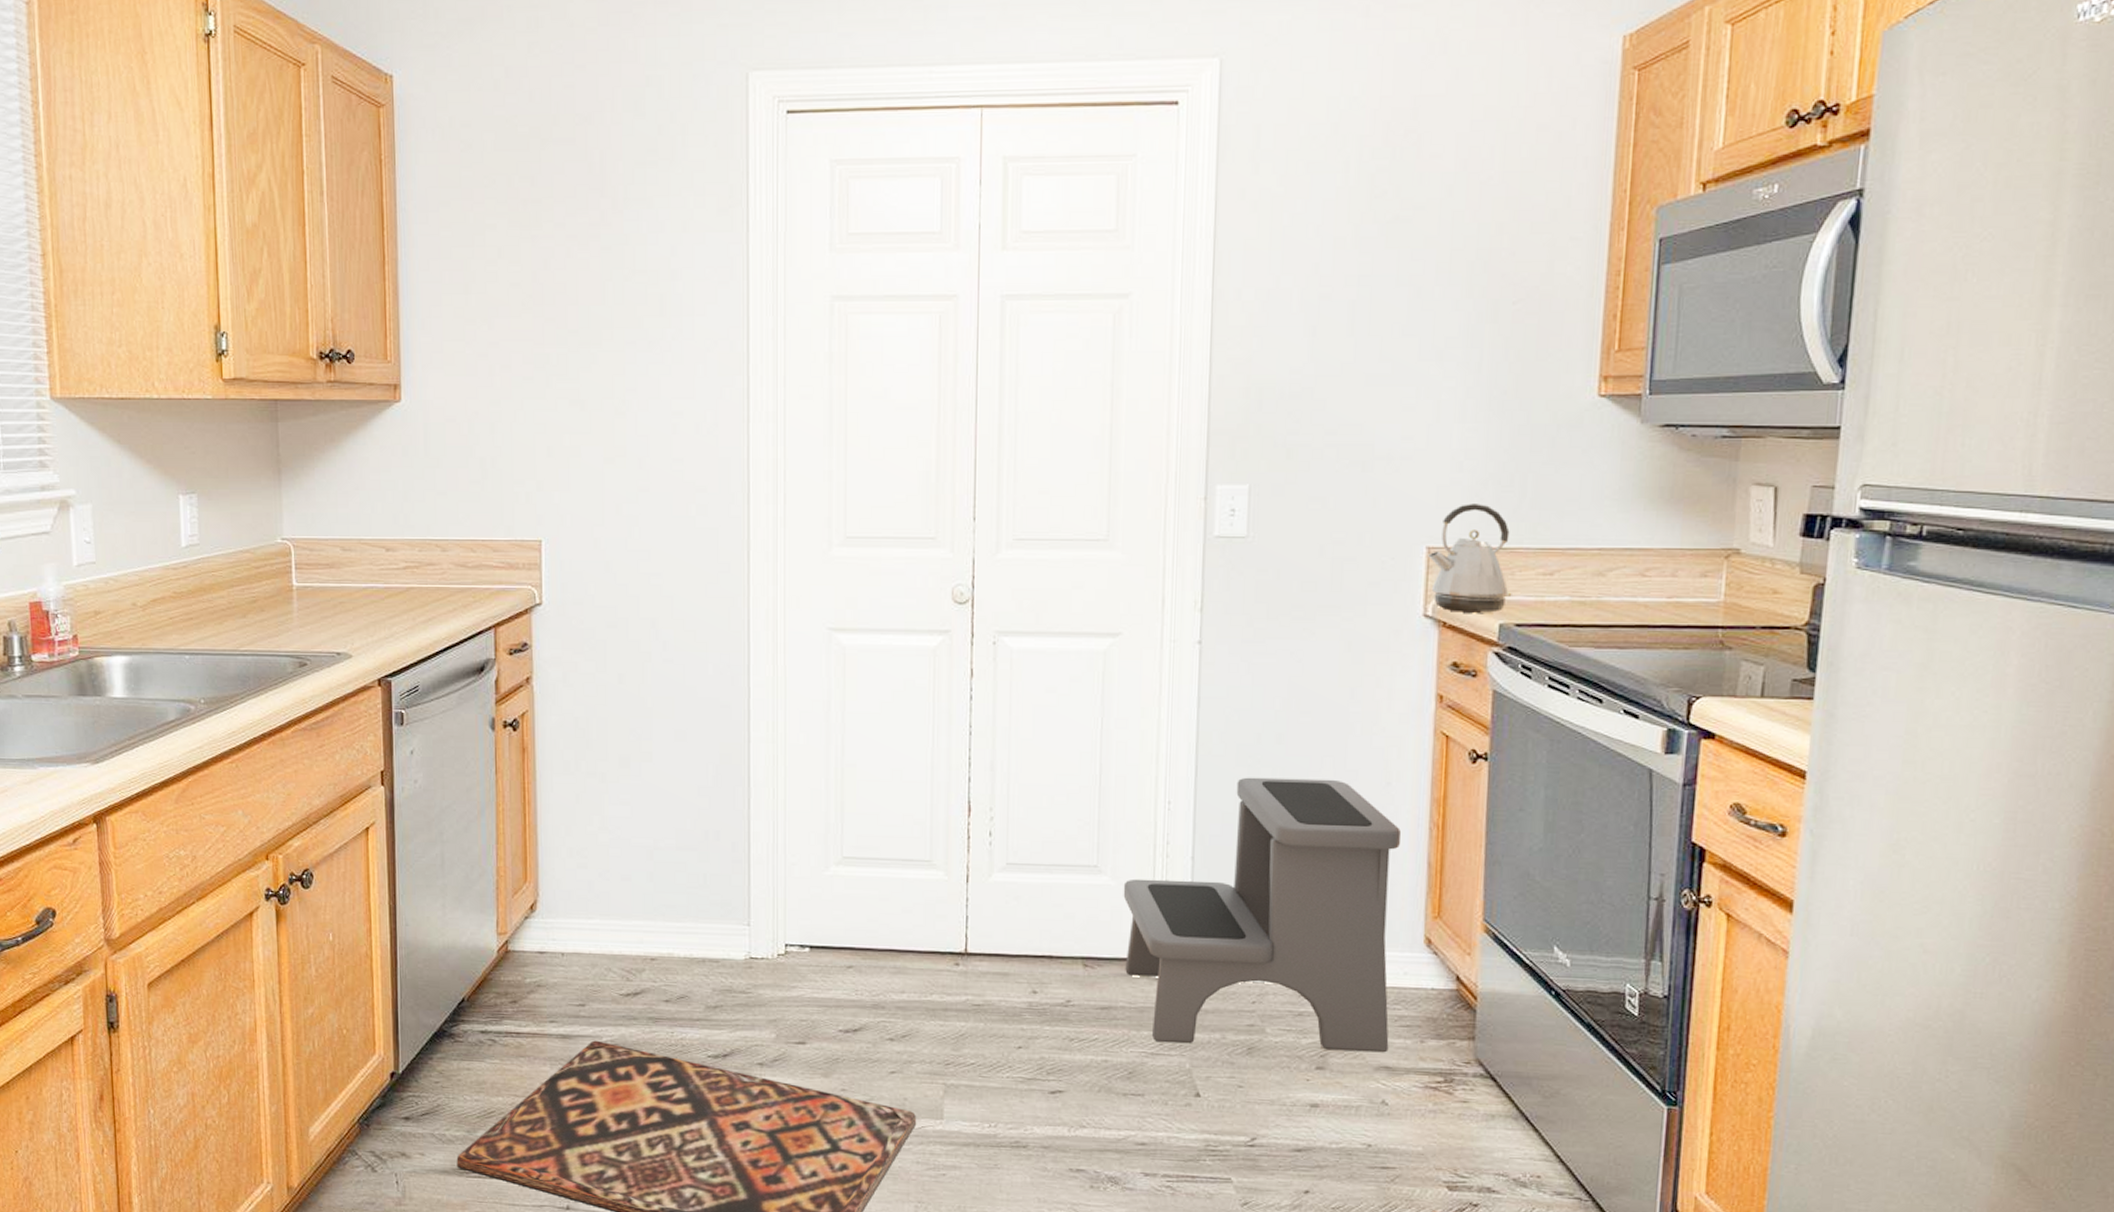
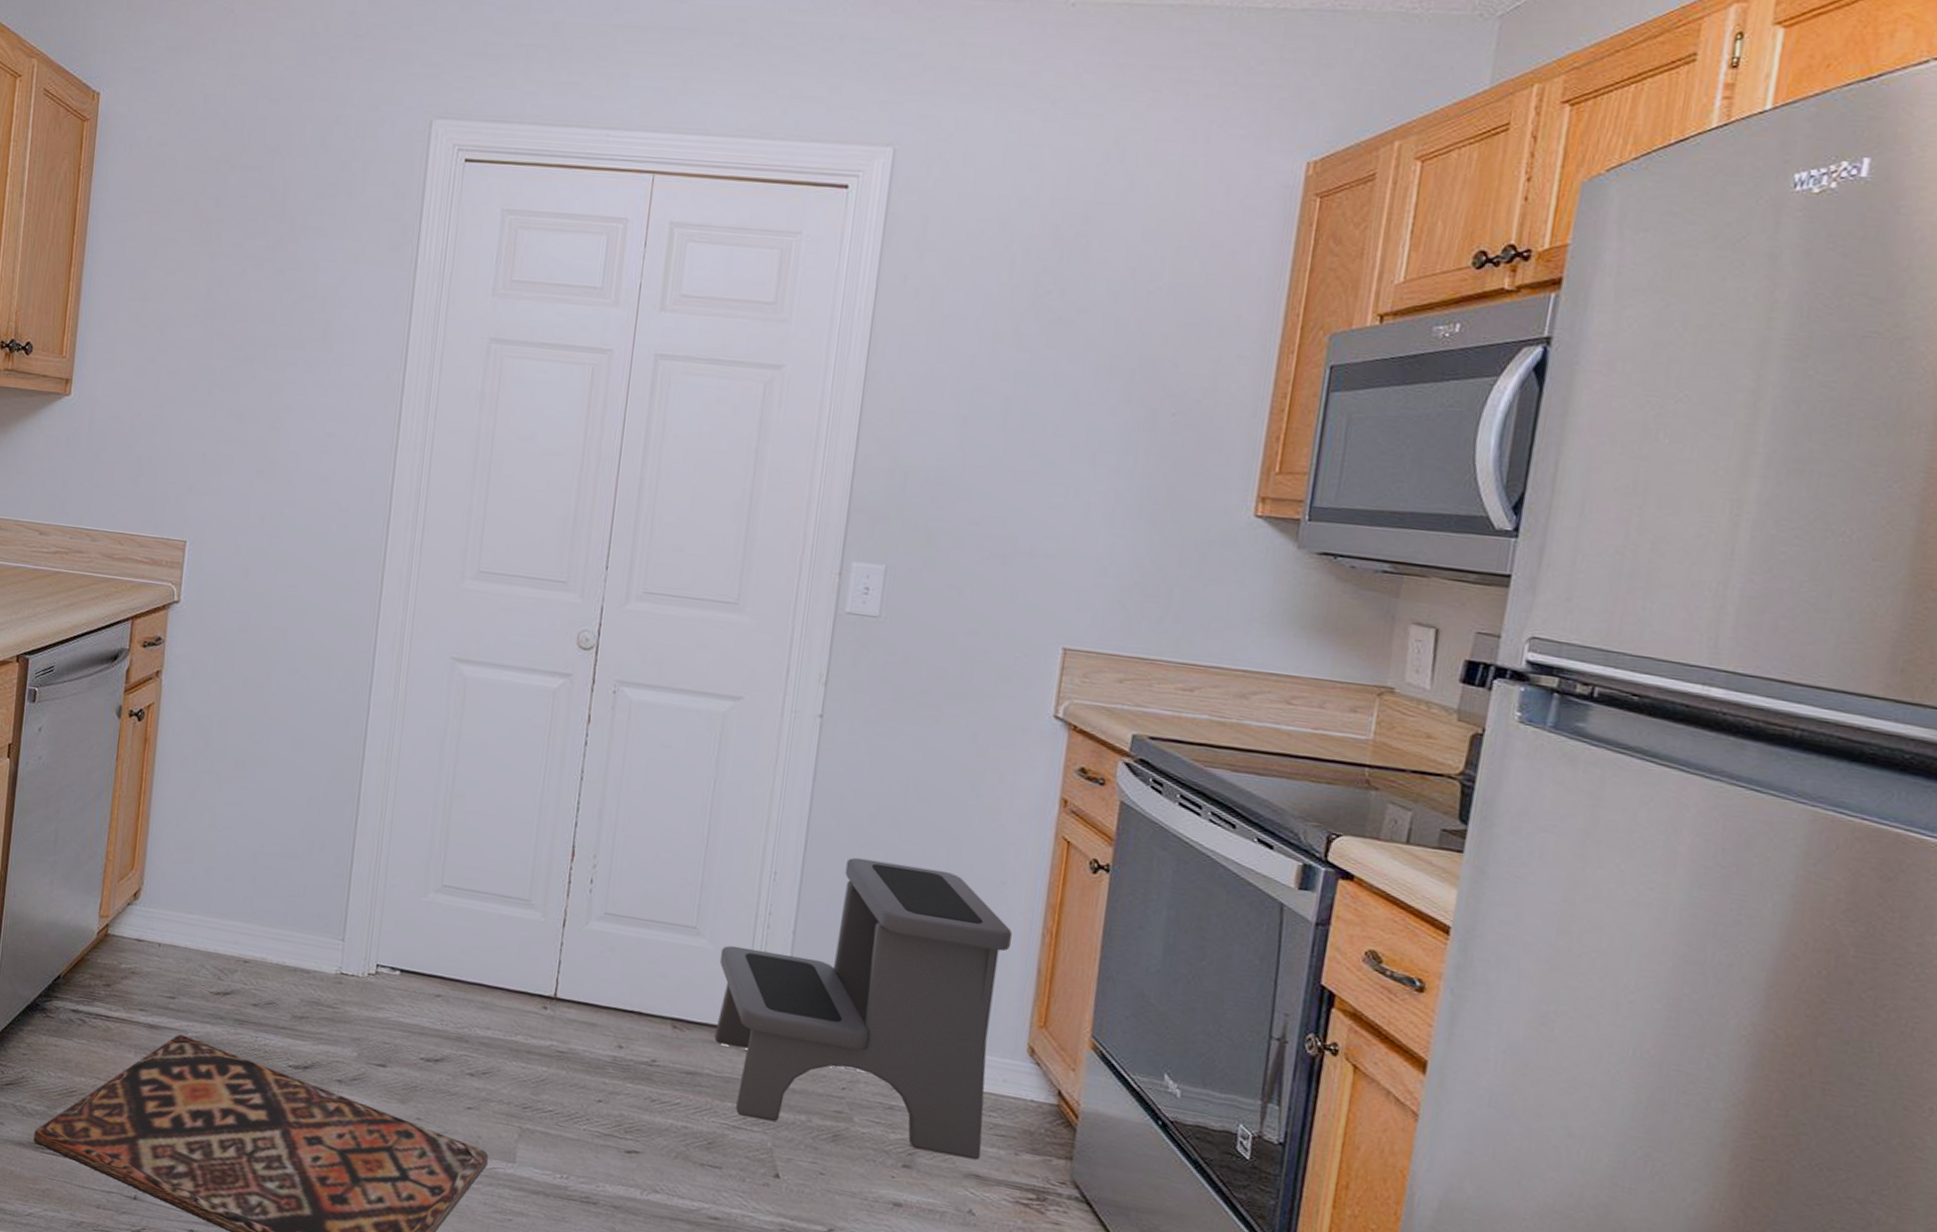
kettle: present [1428,504,1512,614] -> none [1063,609,1151,723]

